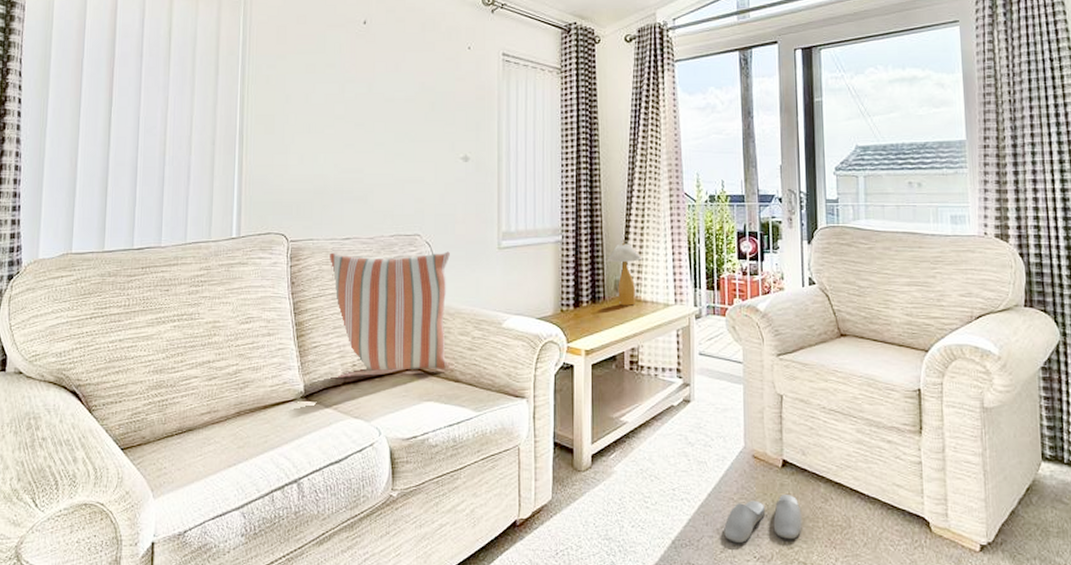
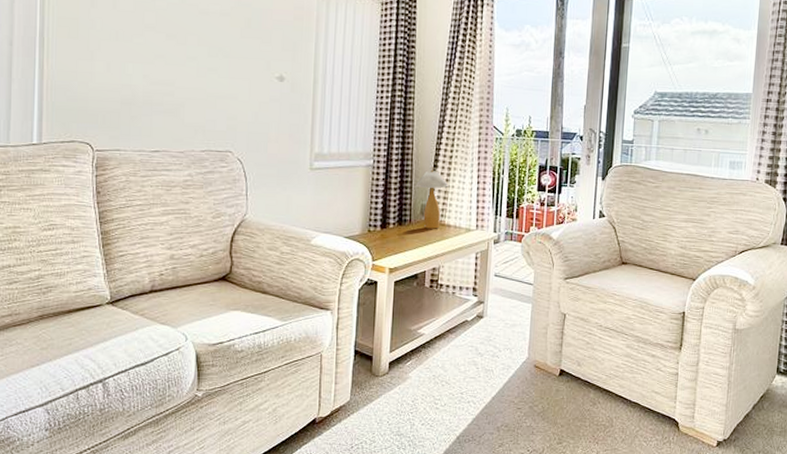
pillow: present [330,251,450,376] -> none [137,164,261,284]
slippers: present [724,493,802,544] -> none [503,398,572,440]

